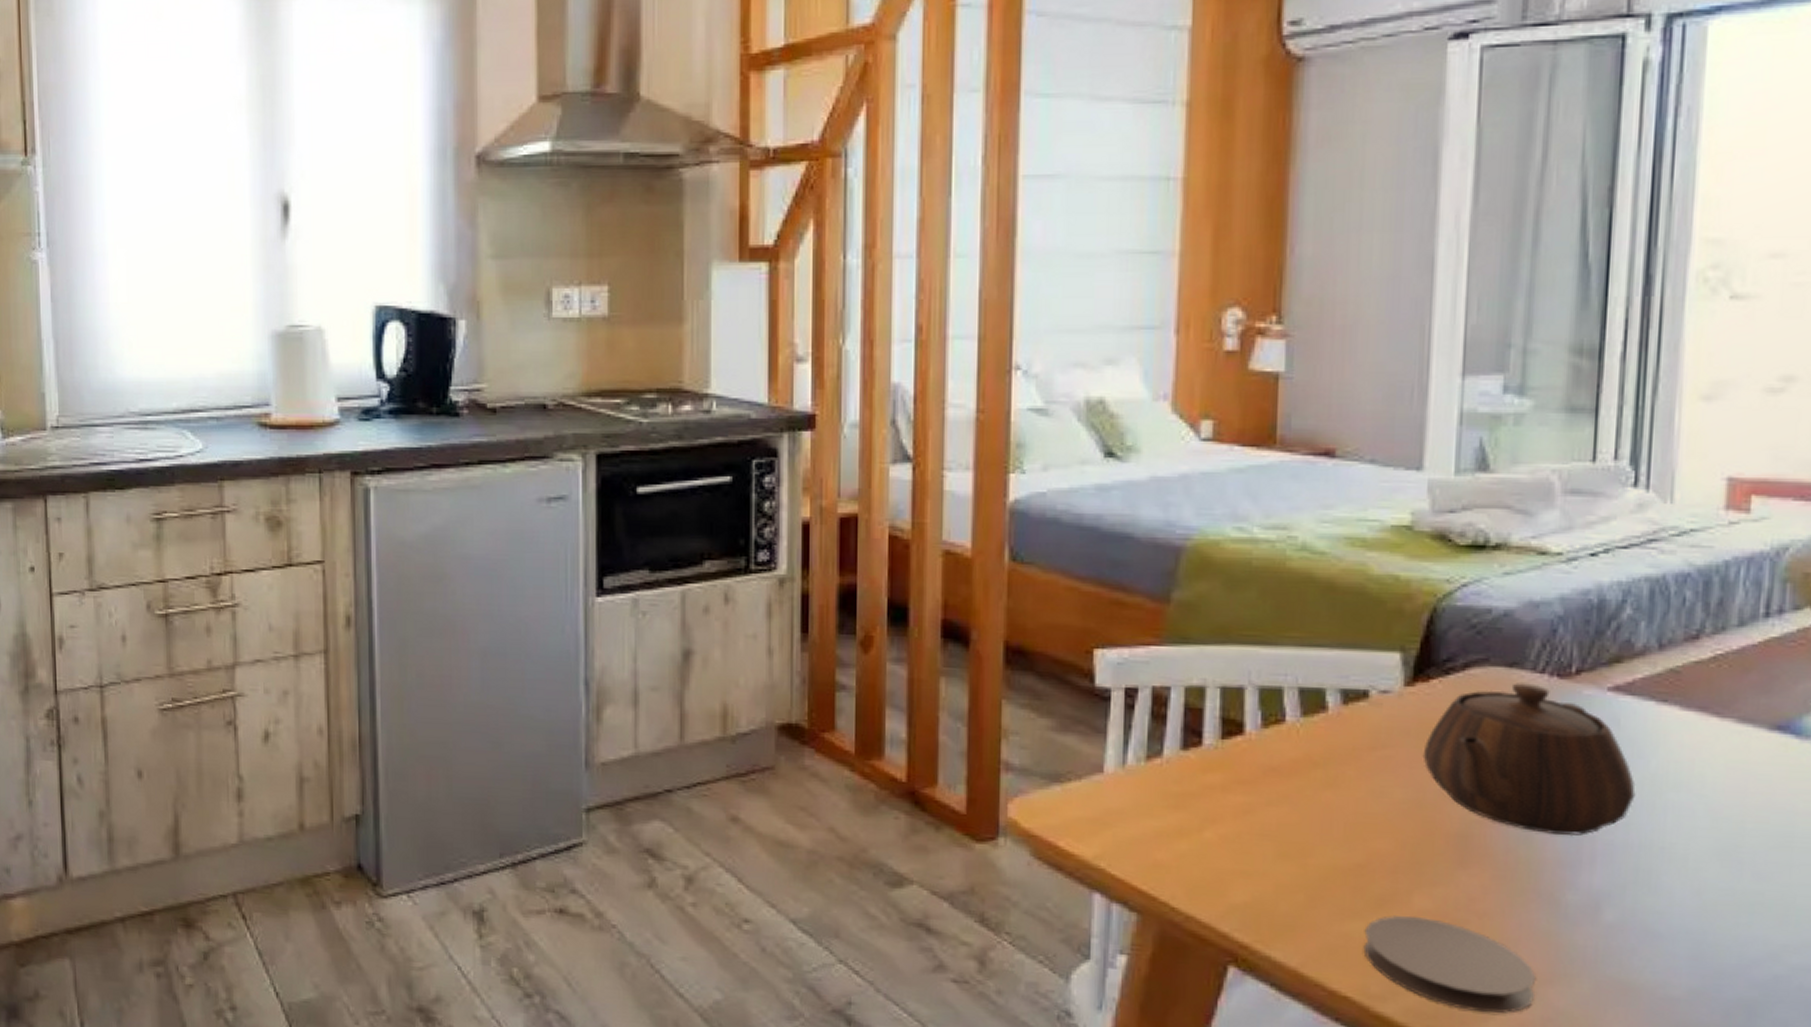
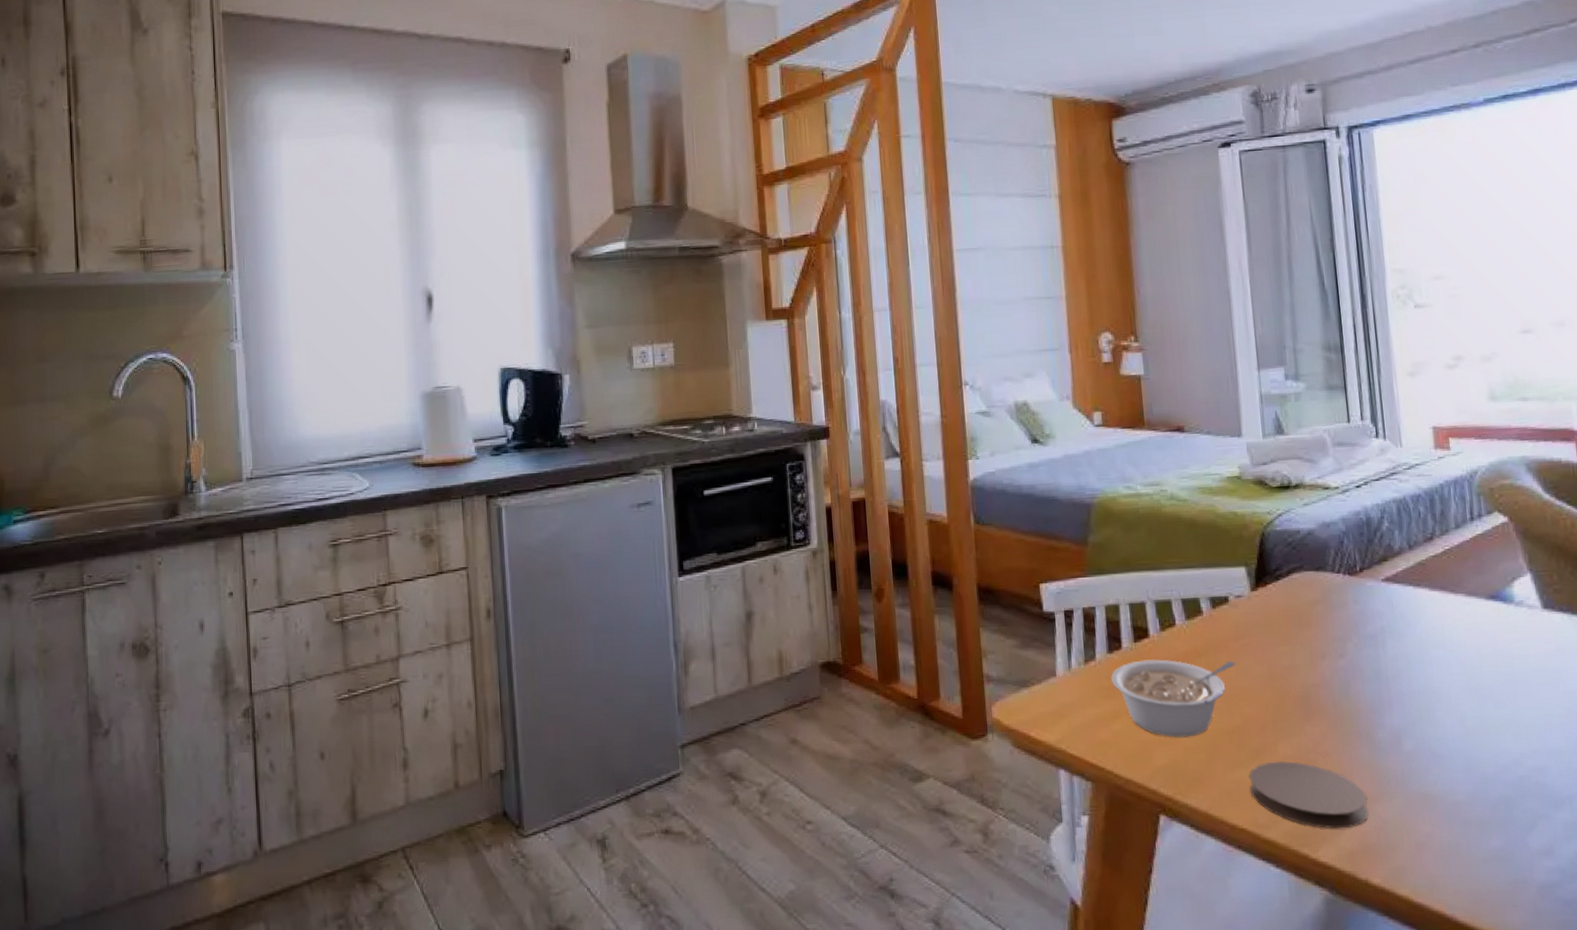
legume: none [1182,763,1367,871] -> present [1111,659,1236,738]
teapot: present [1422,683,1636,836] -> none [1269,581,1411,689]

